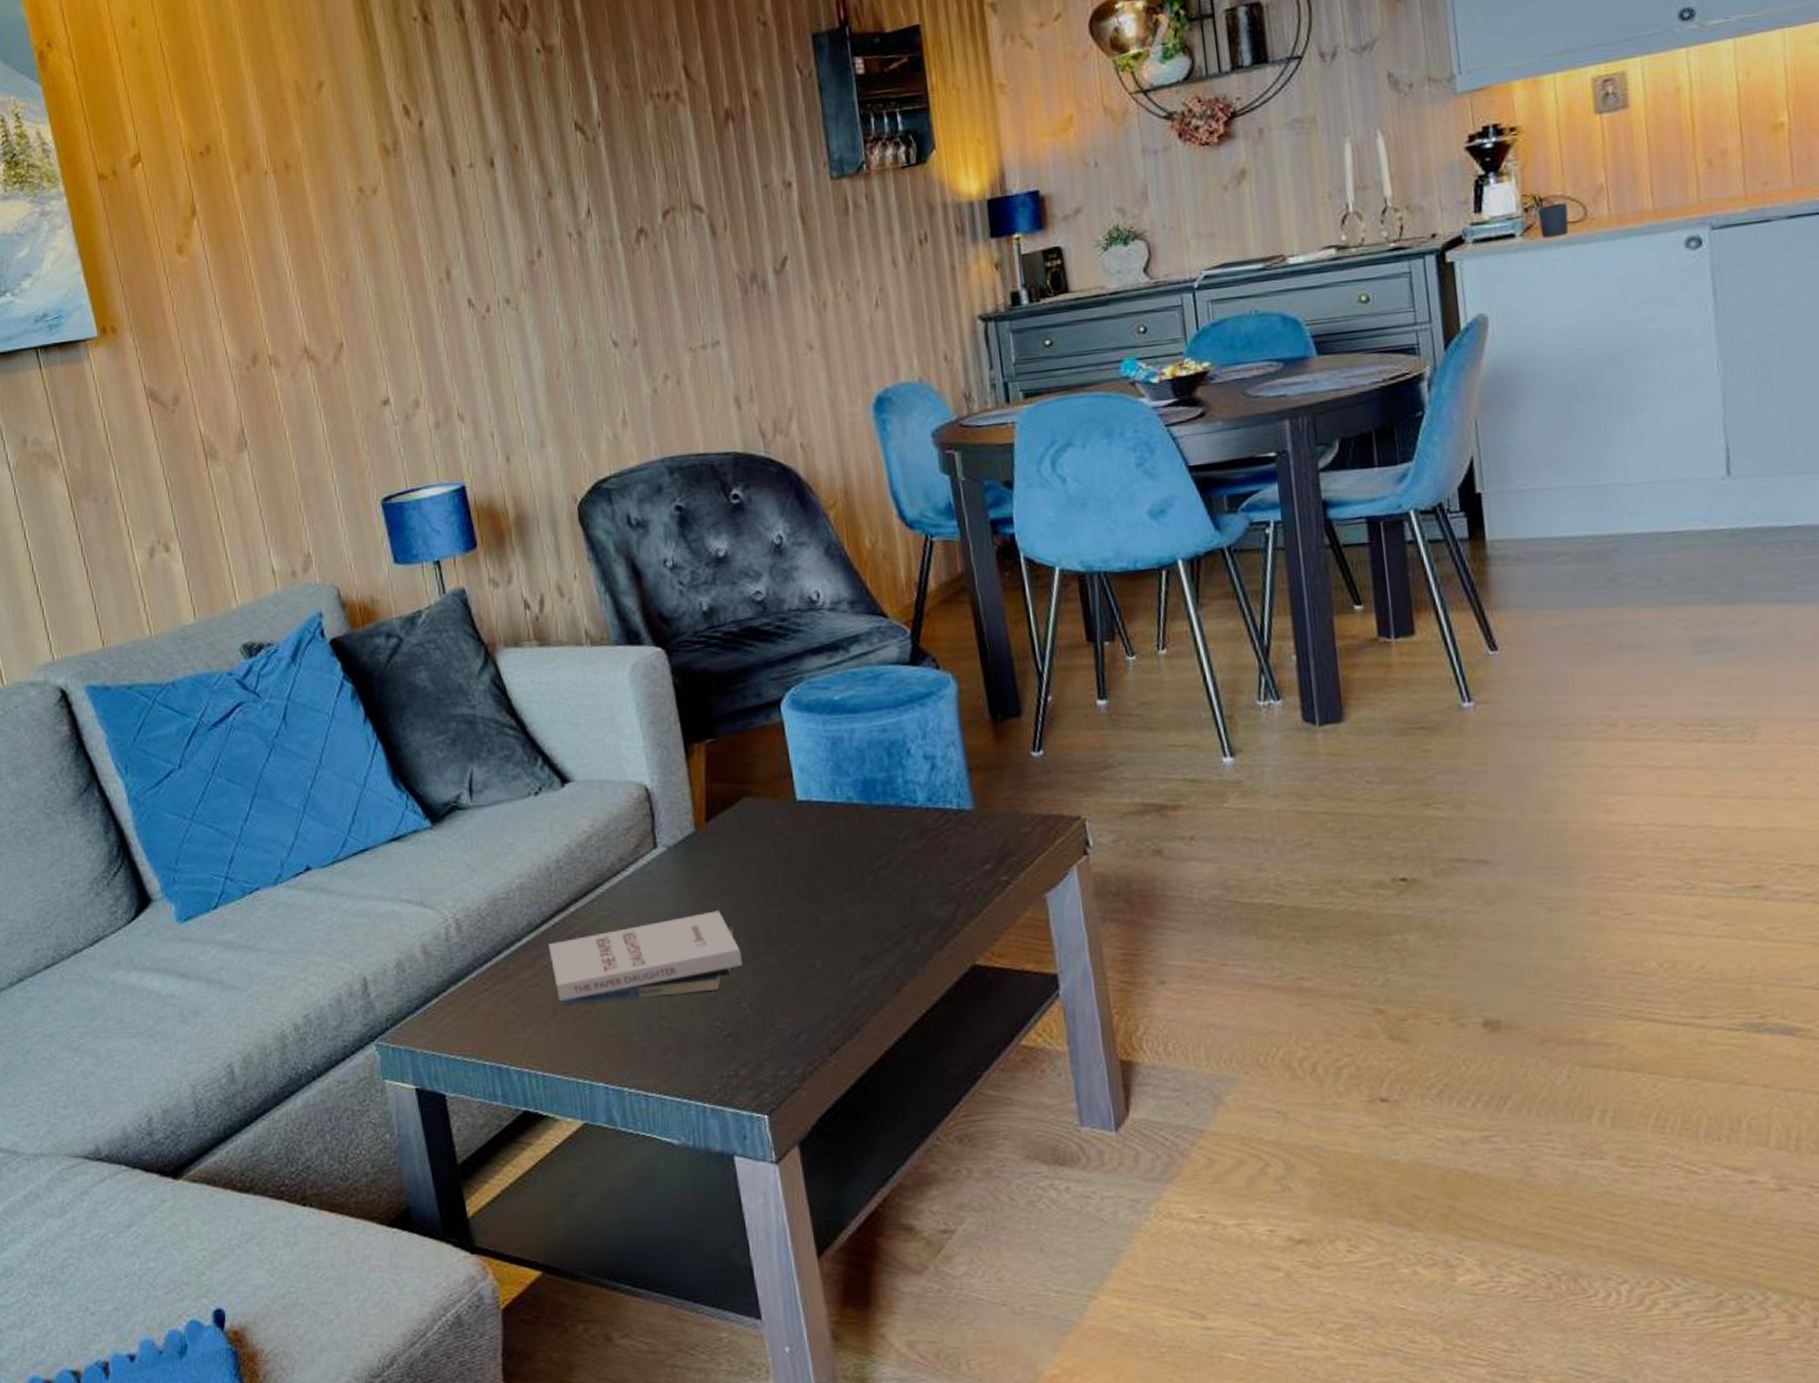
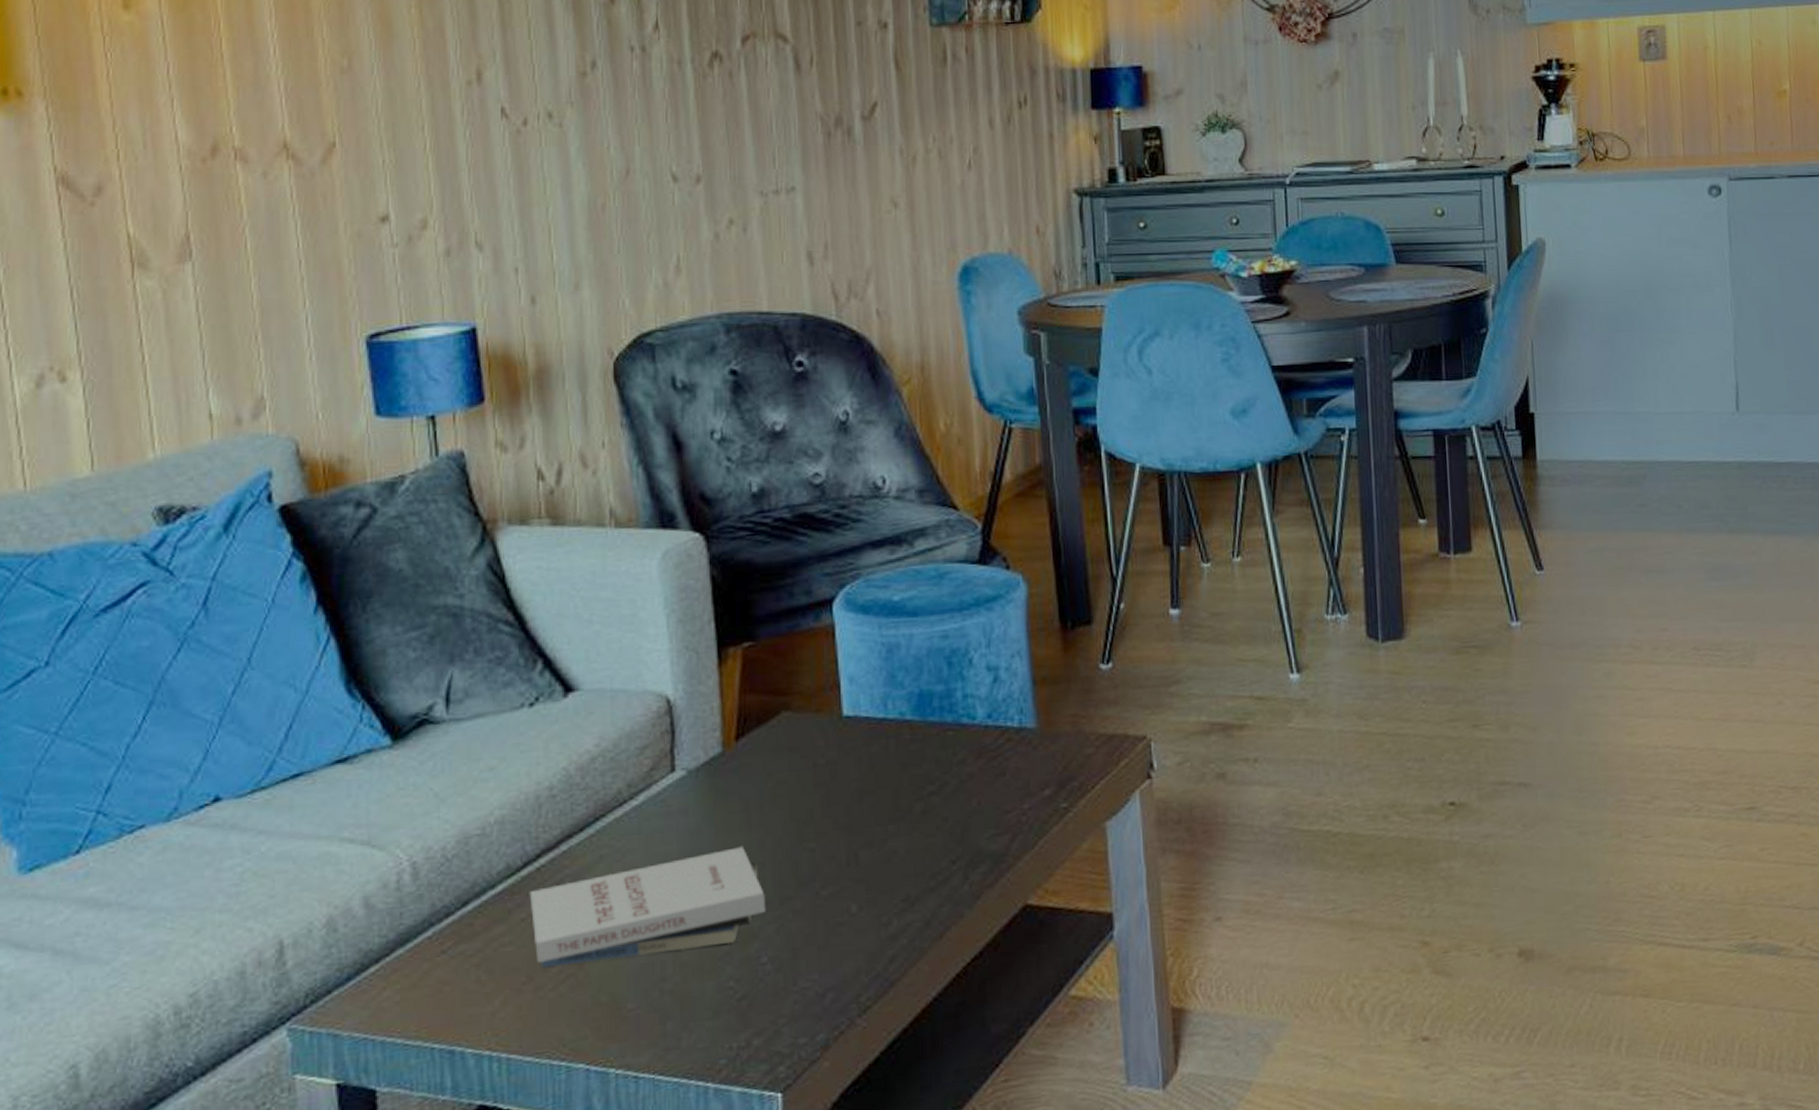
mug: present [1537,203,1569,239] -> none [1590,140,1616,172]

